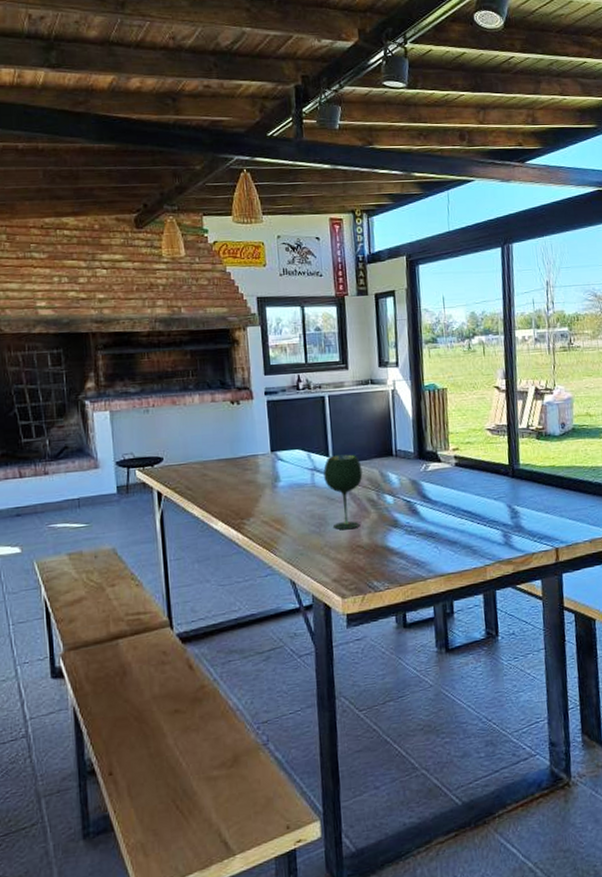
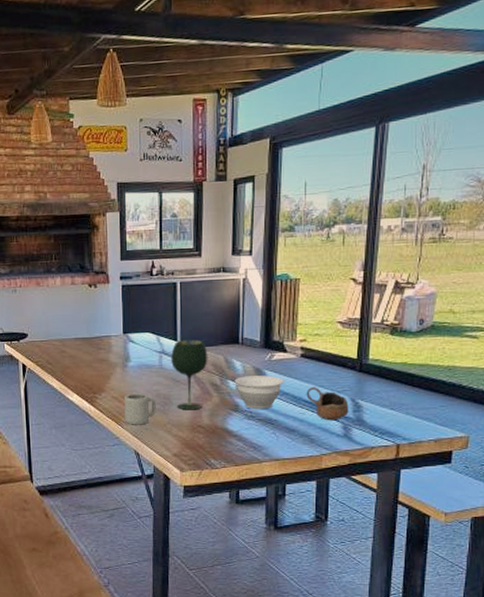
cup: none [276,515,311,552] -> present [124,393,156,425]
bowl: none [391,487,441,523] -> present [234,375,284,409]
cup: none [464,495,507,529] -> present [306,387,349,420]

